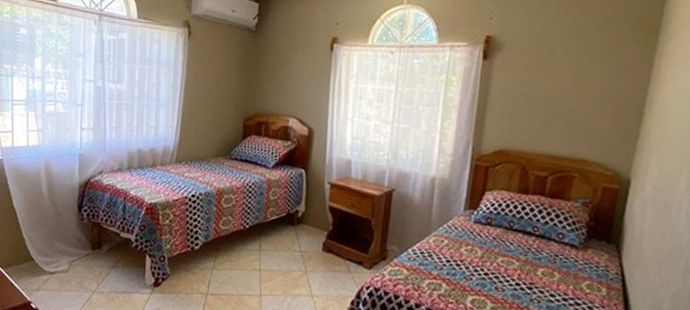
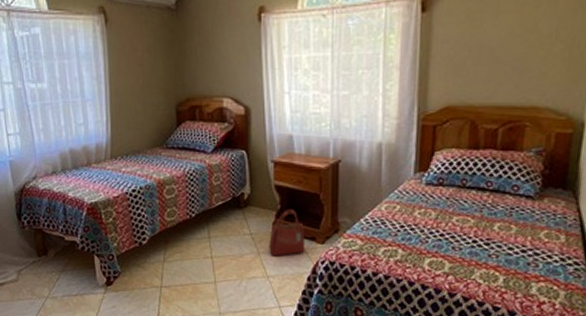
handbag: none [316,230,353,277] -> present [269,208,305,256]

